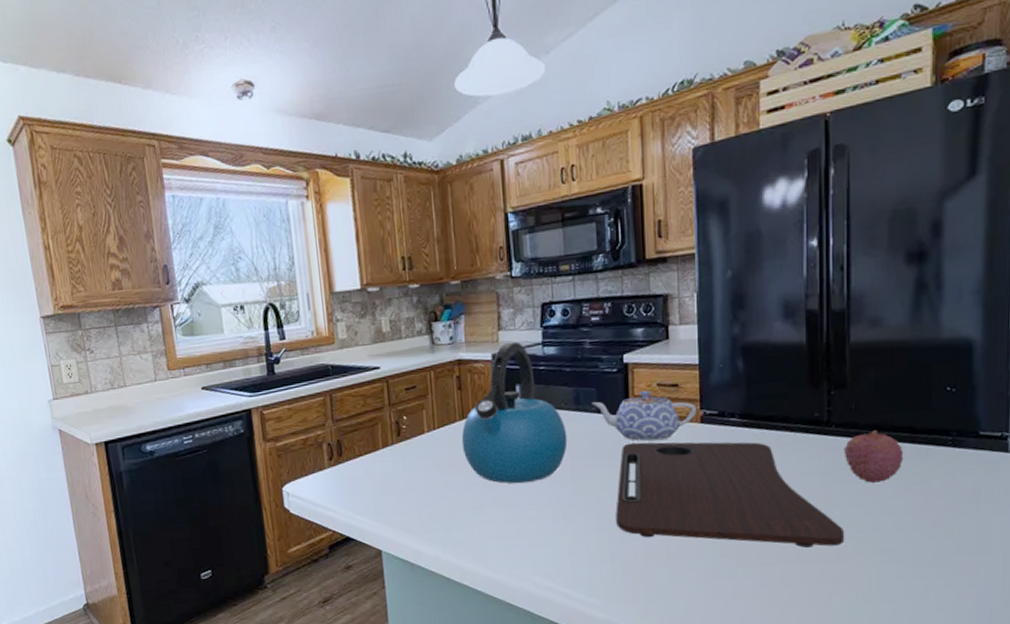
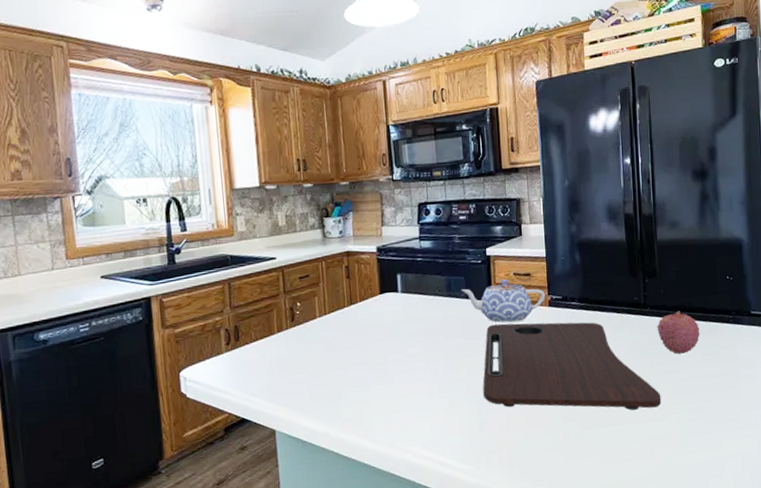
kettle: present [461,341,568,484] -> none [349,236,442,363]

